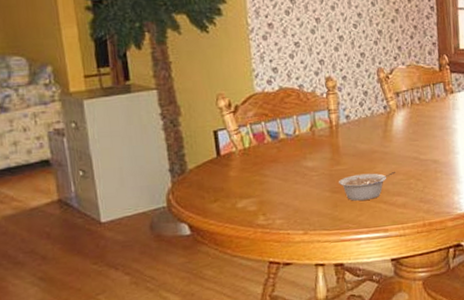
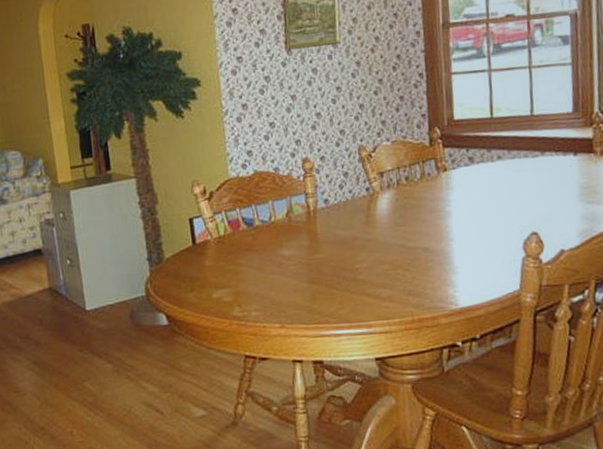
legume: present [339,172,395,201] -> none [317,261,380,293]

